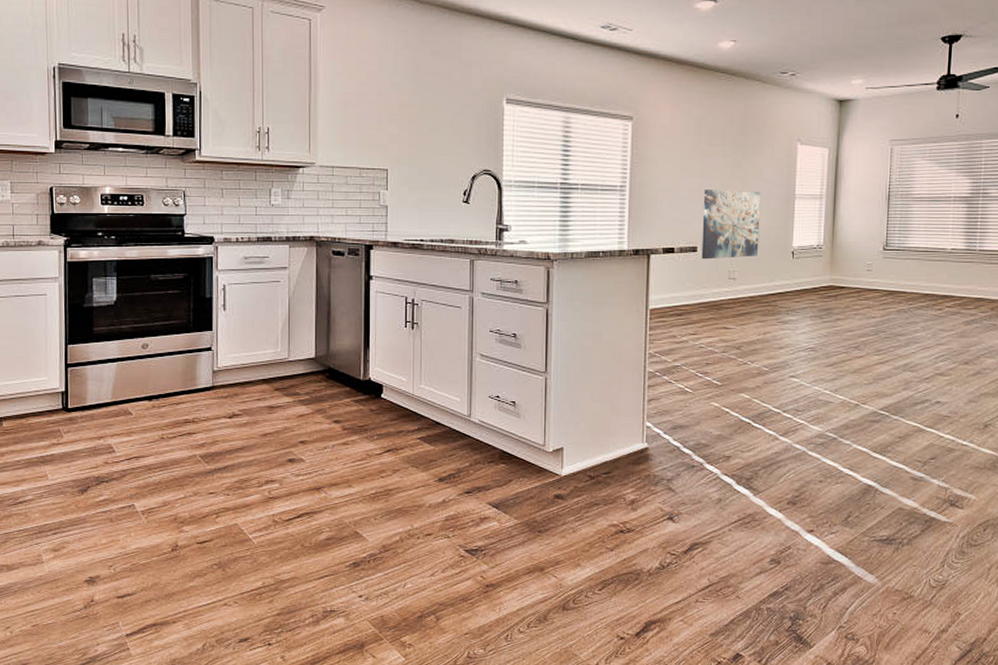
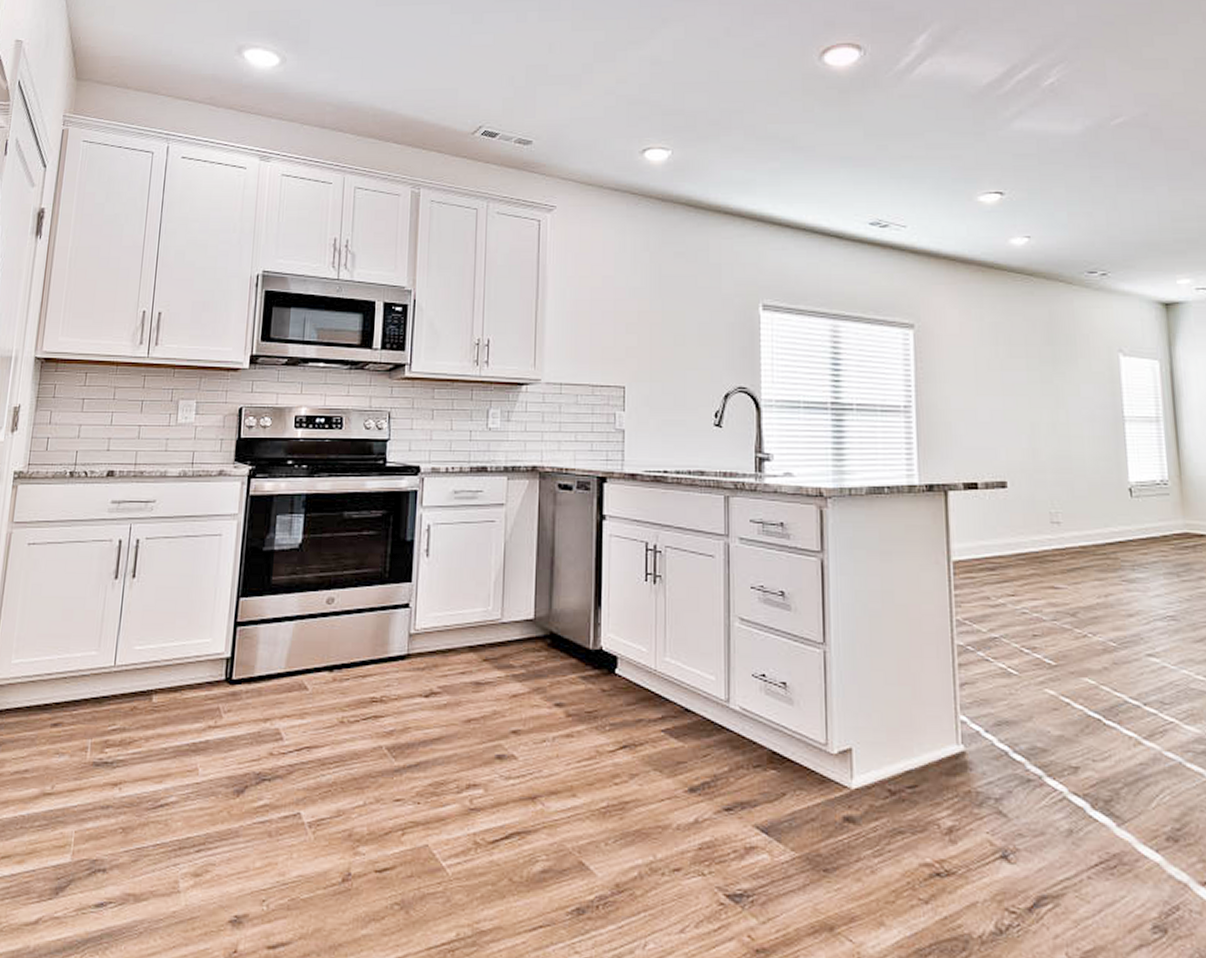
wall art: present [701,190,761,260] -> none [1008,411,1086,498]

